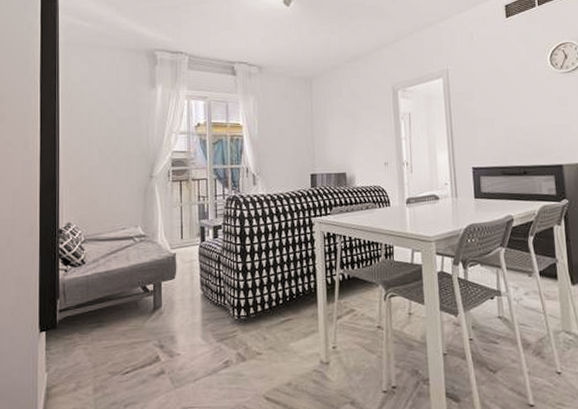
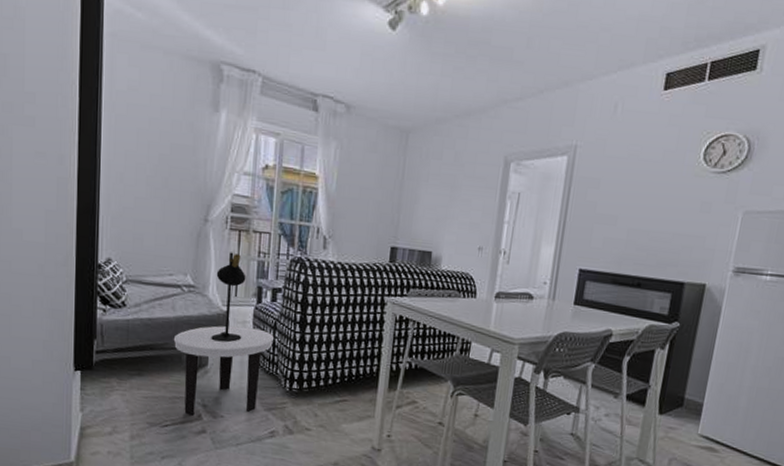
side table: none [129,265,220,358] -> present [173,325,275,416]
table lamp: none [163,200,191,283] -> present [211,252,246,343]

